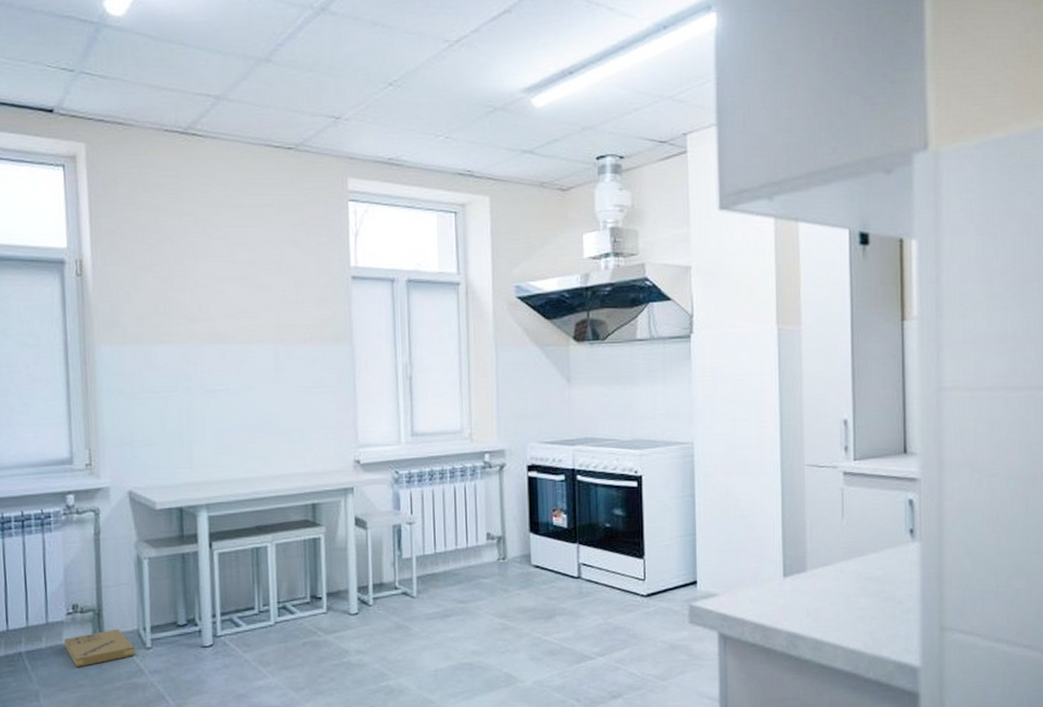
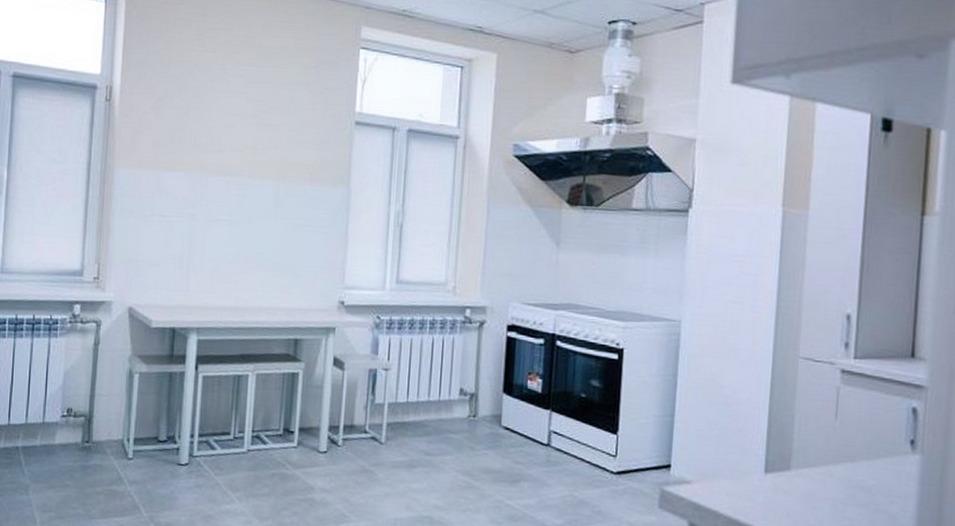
cardboard box: present [63,628,134,667] -> none [56,436,117,468]

